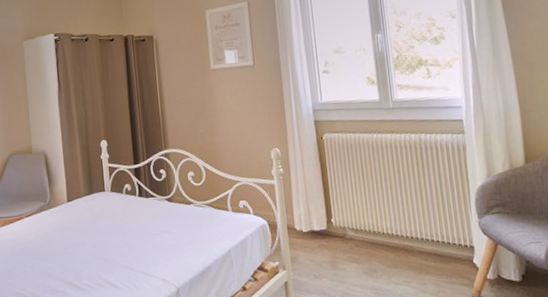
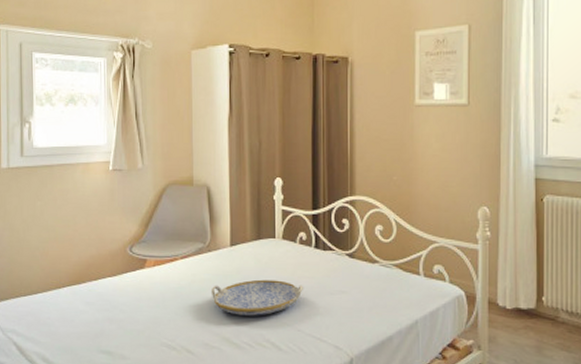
serving tray: none [53,227,132,261] -> present [210,279,303,316]

